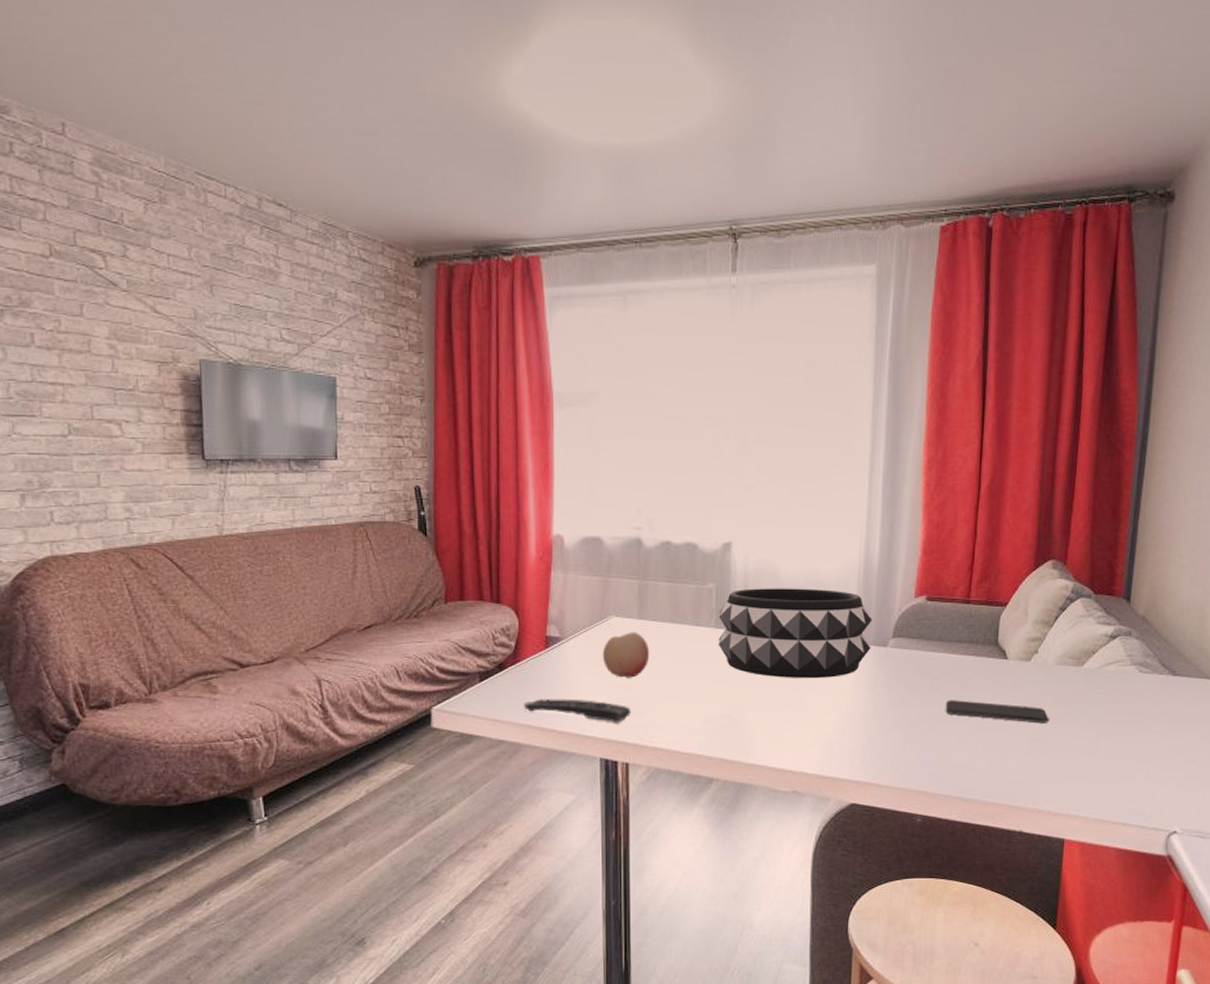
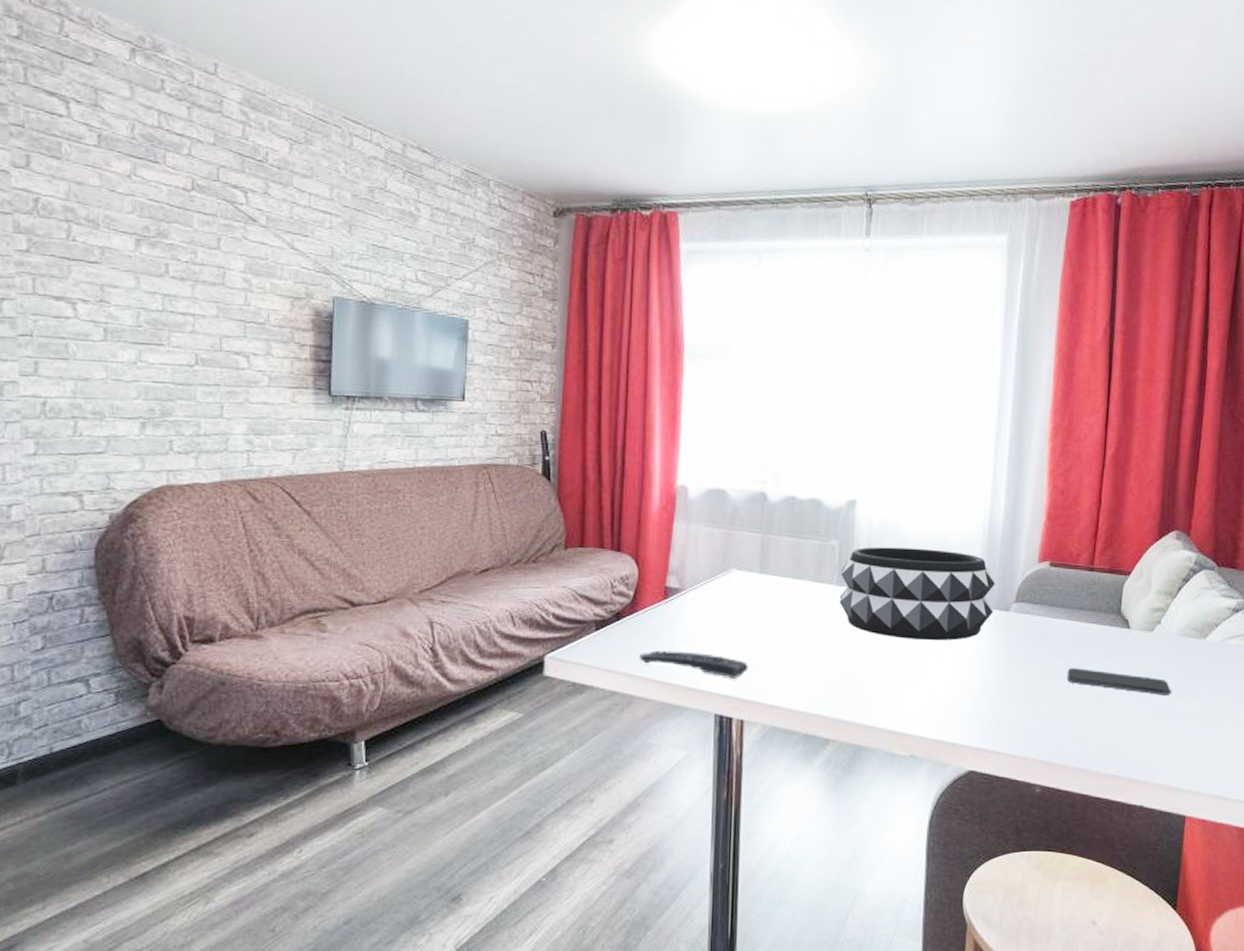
fruit: present [602,632,650,678] -> none [721,586,770,633]

